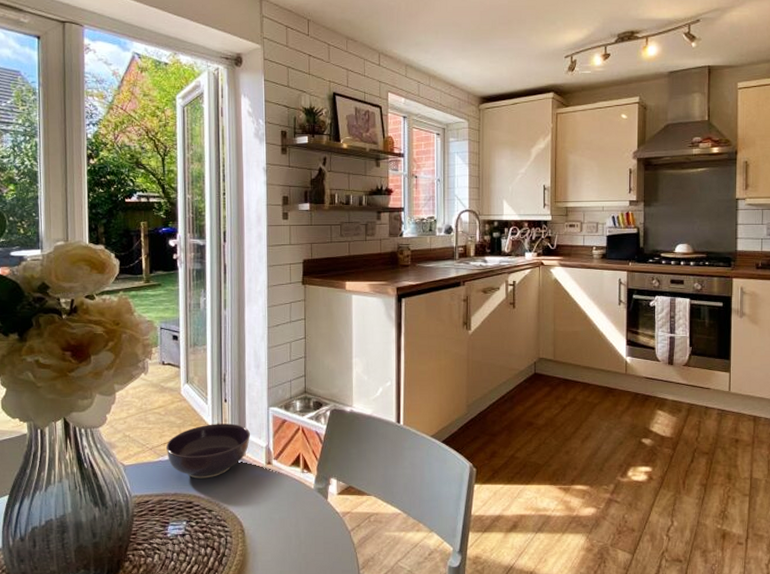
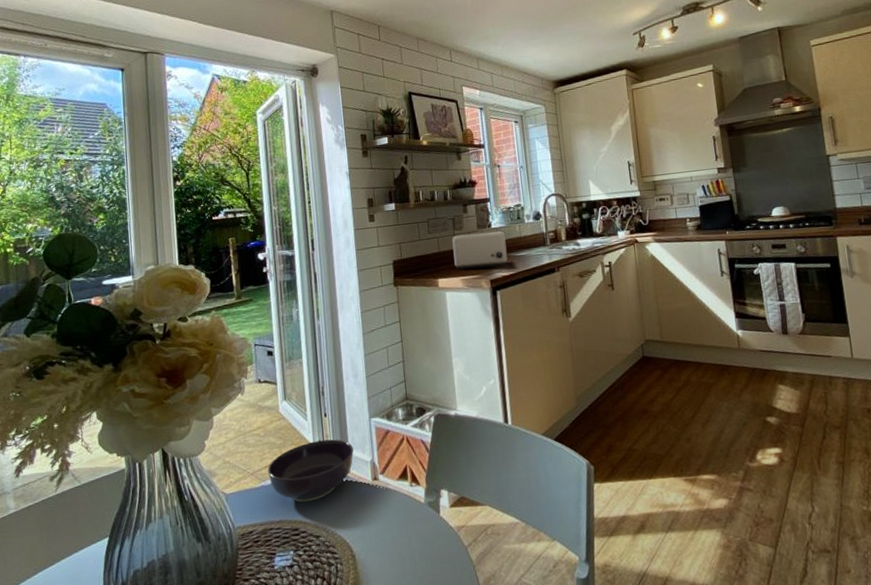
toaster: none [362,240,419,276] -> present [452,231,509,270]

